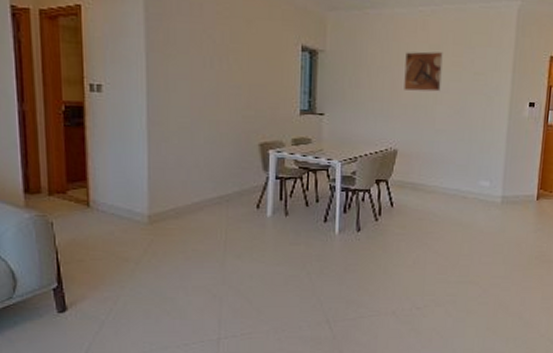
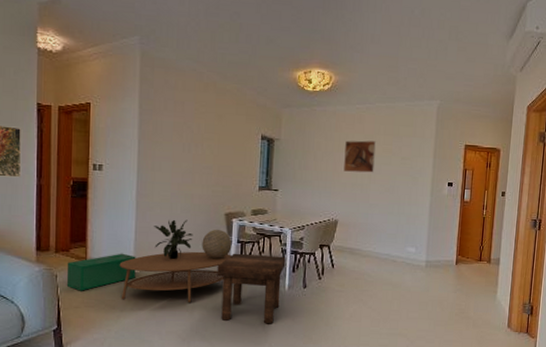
storage bin: none [64,194,151,241] -> present [67,253,136,291]
coffee table: none [130,190,269,253] -> present [119,251,231,304]
potted plant: none [171,151,221,201] -> present [154,219,193,260]
decorative sphere: none [232,164,269,198] -> present [202,230,232,258]
stool: none [252,191,335,275] -> present [217,253,286,324]

